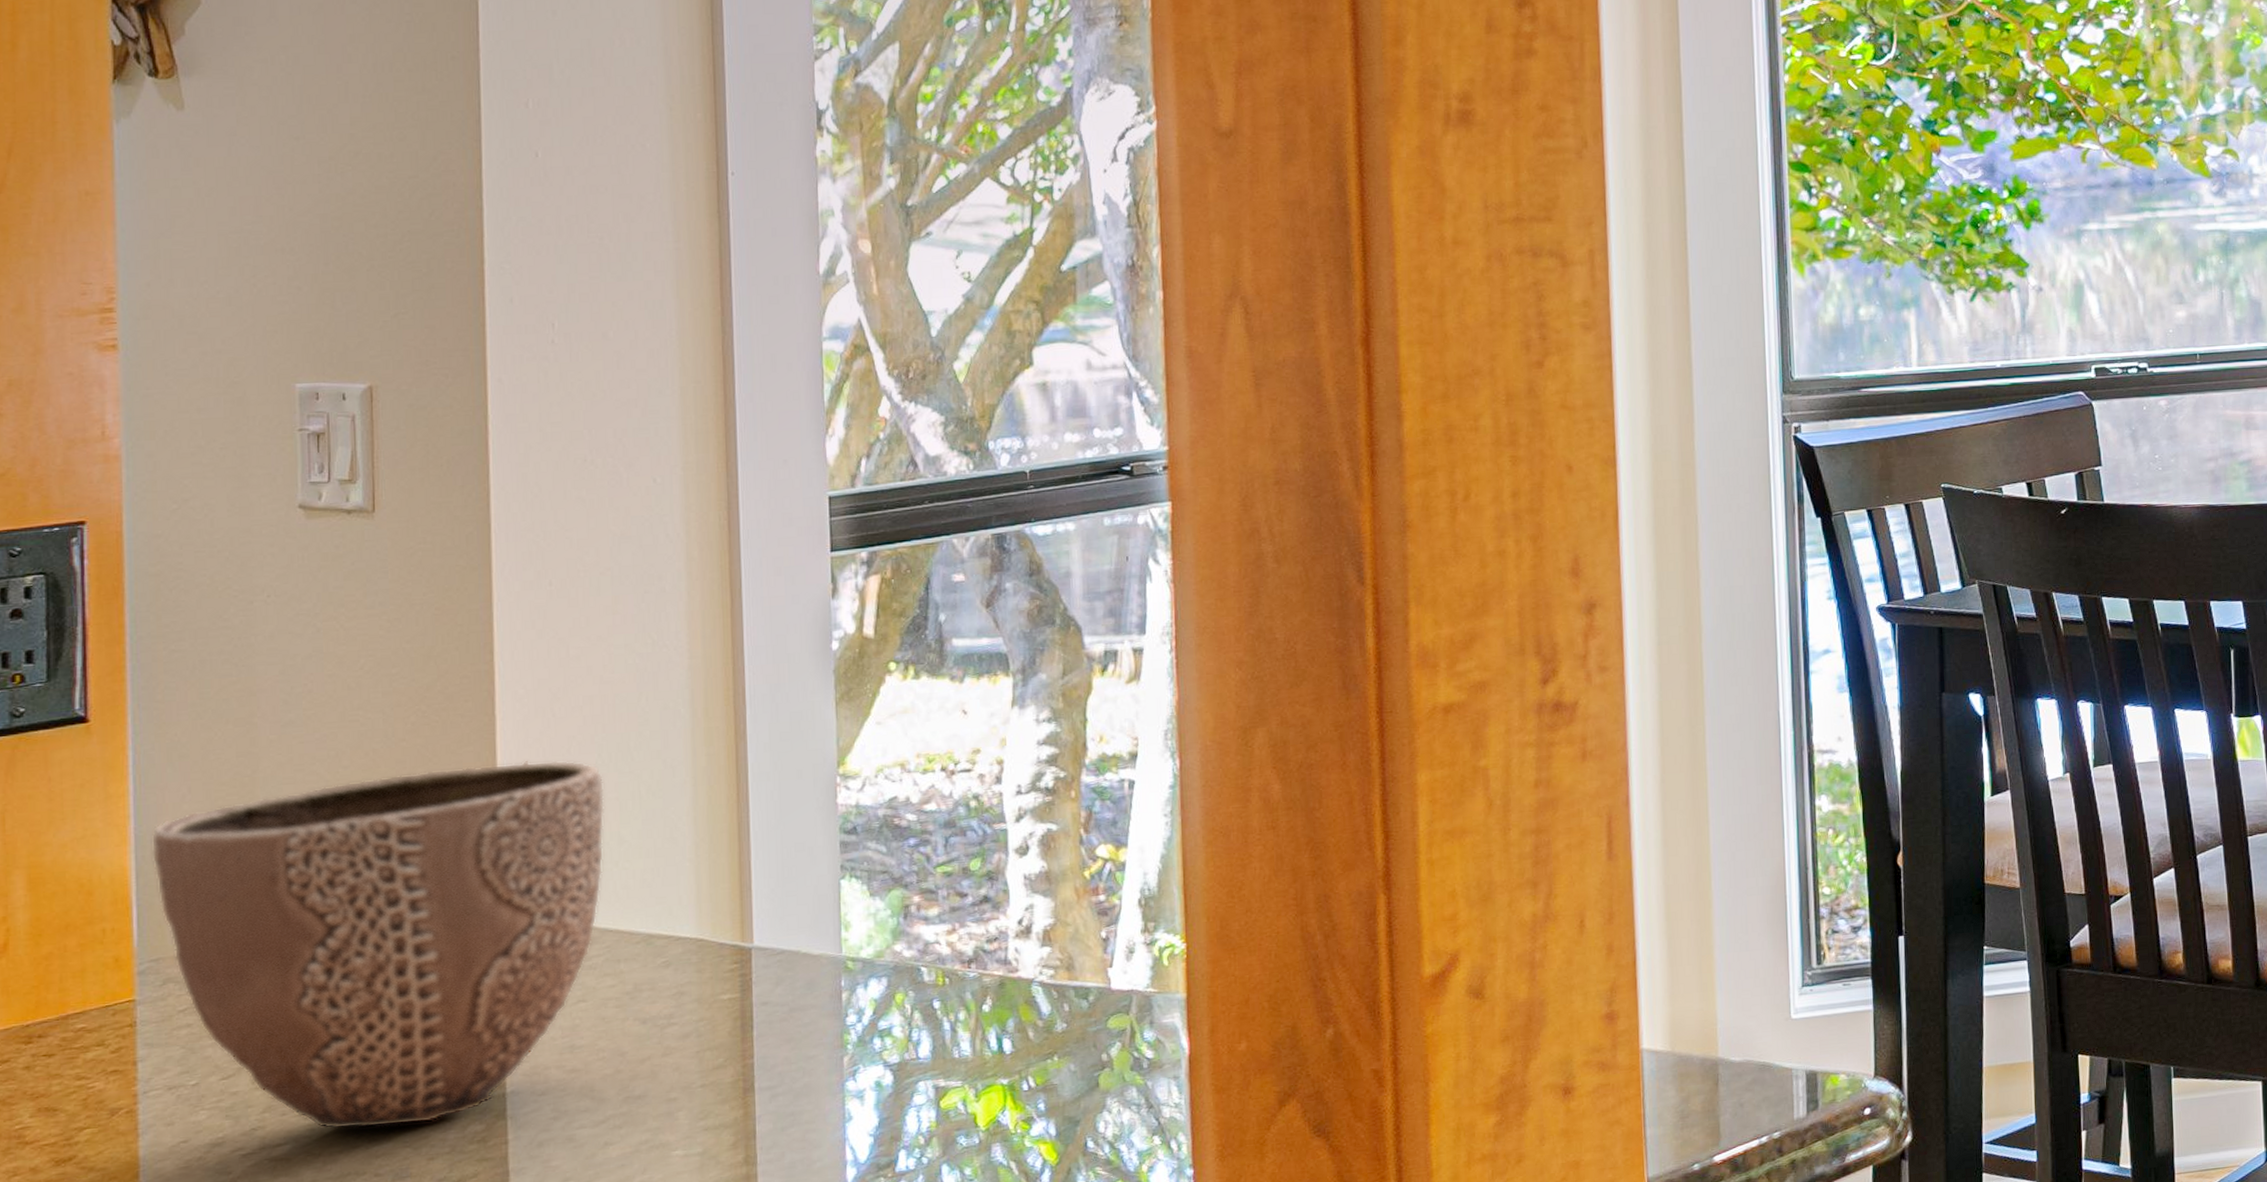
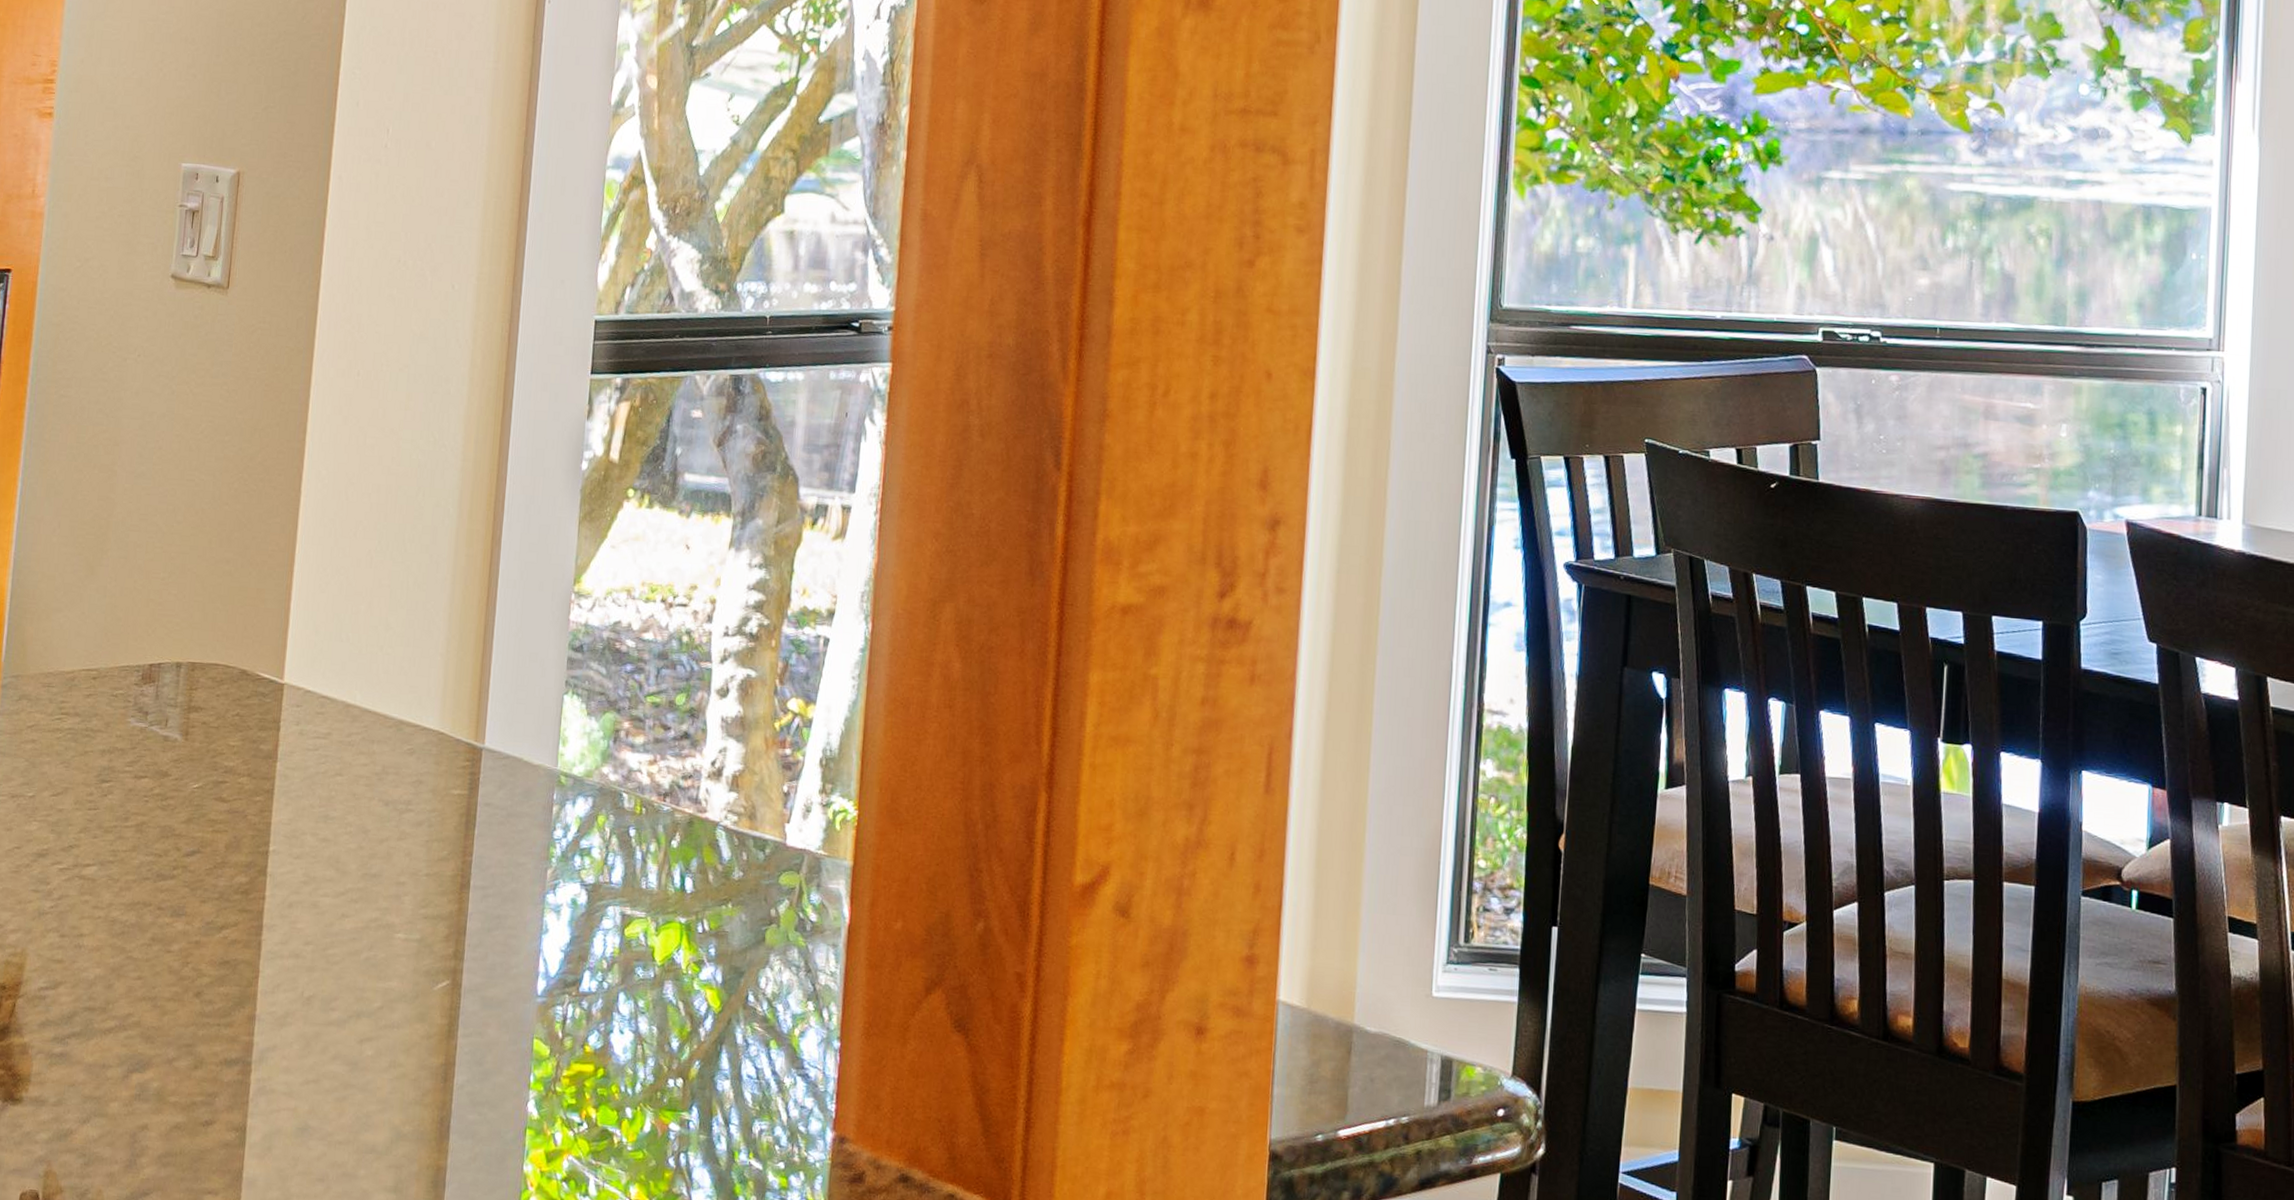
decorative bowl: present [151,760,605,1130] -> none [24,535,380,867]

